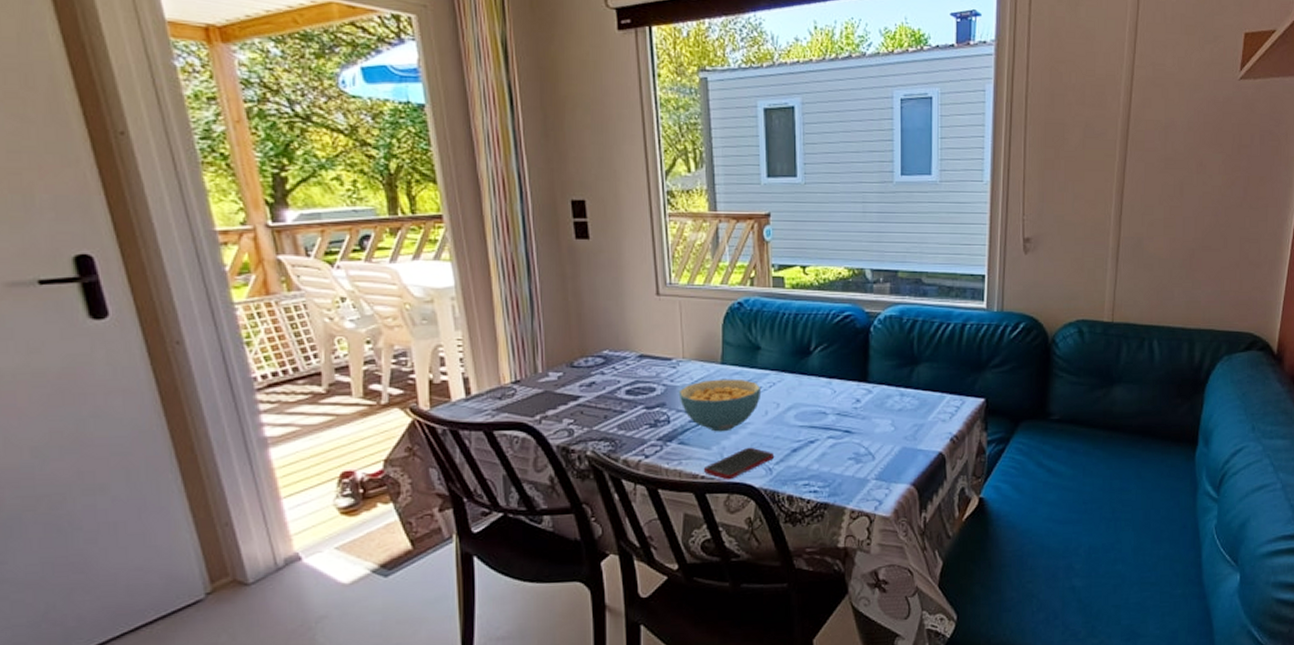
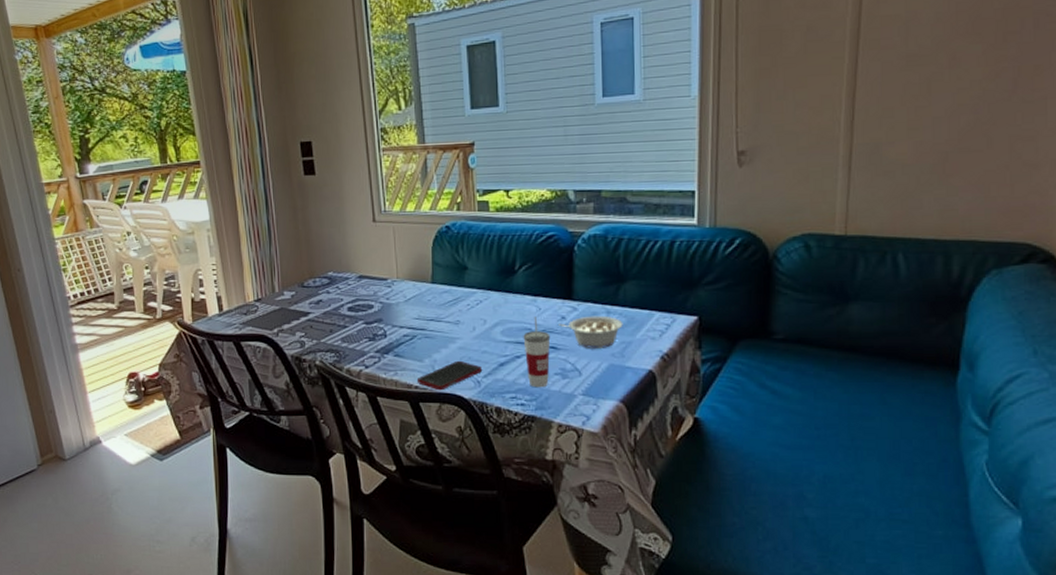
cereal bowl: present [678,378,762,432] -> none [393,297,469,346]
cup: none [817,399,845,474] -> present [523,316,551,388]
legume: none [853,398,916,432] -> present [559,315,623,348]

